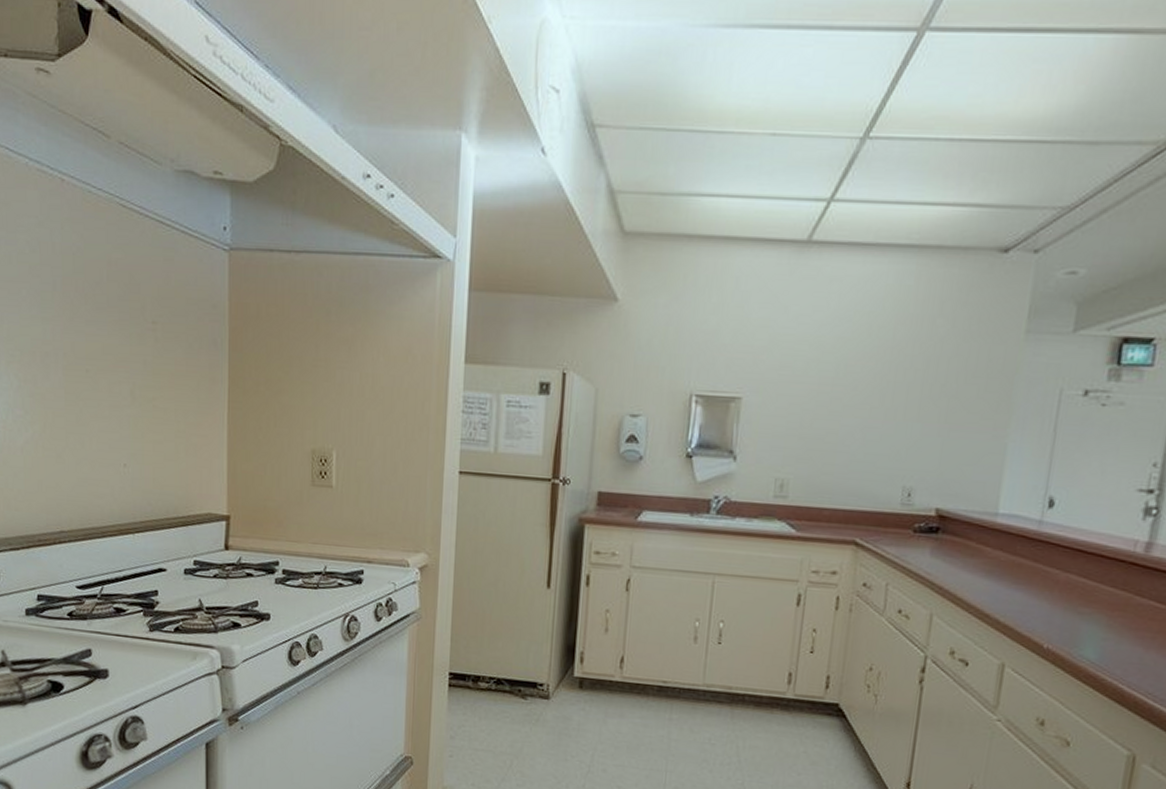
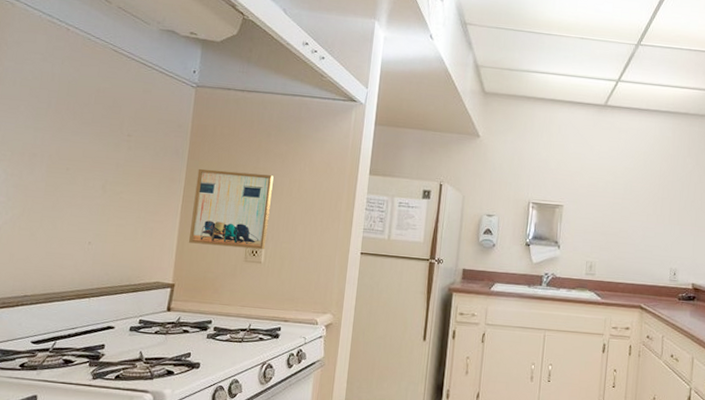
wall art: none [242,363,339,470] -> present [189,168,274,250]

